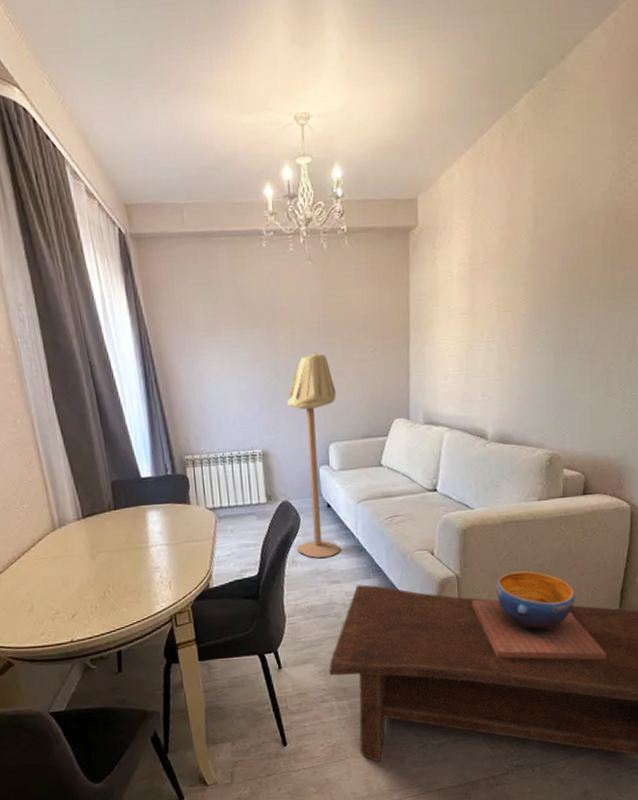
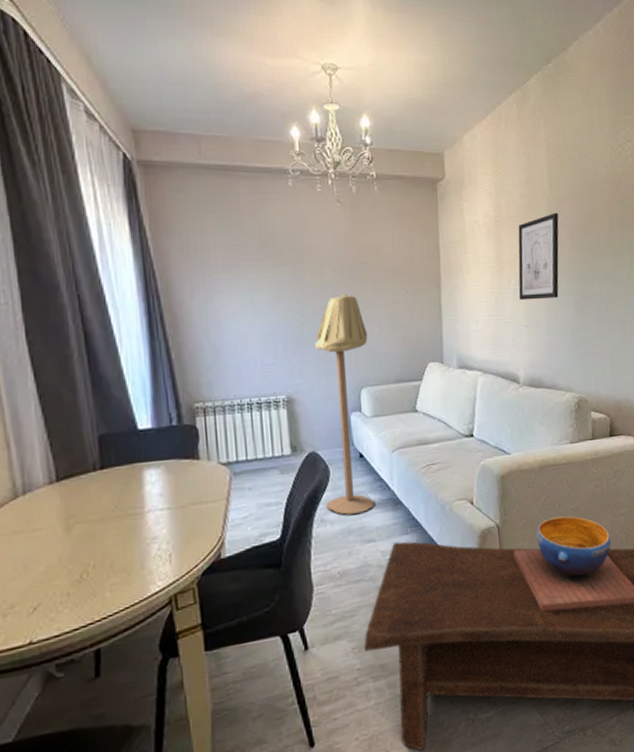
wall art: none [491,254,542,353] -> present [518,212,559,300]

